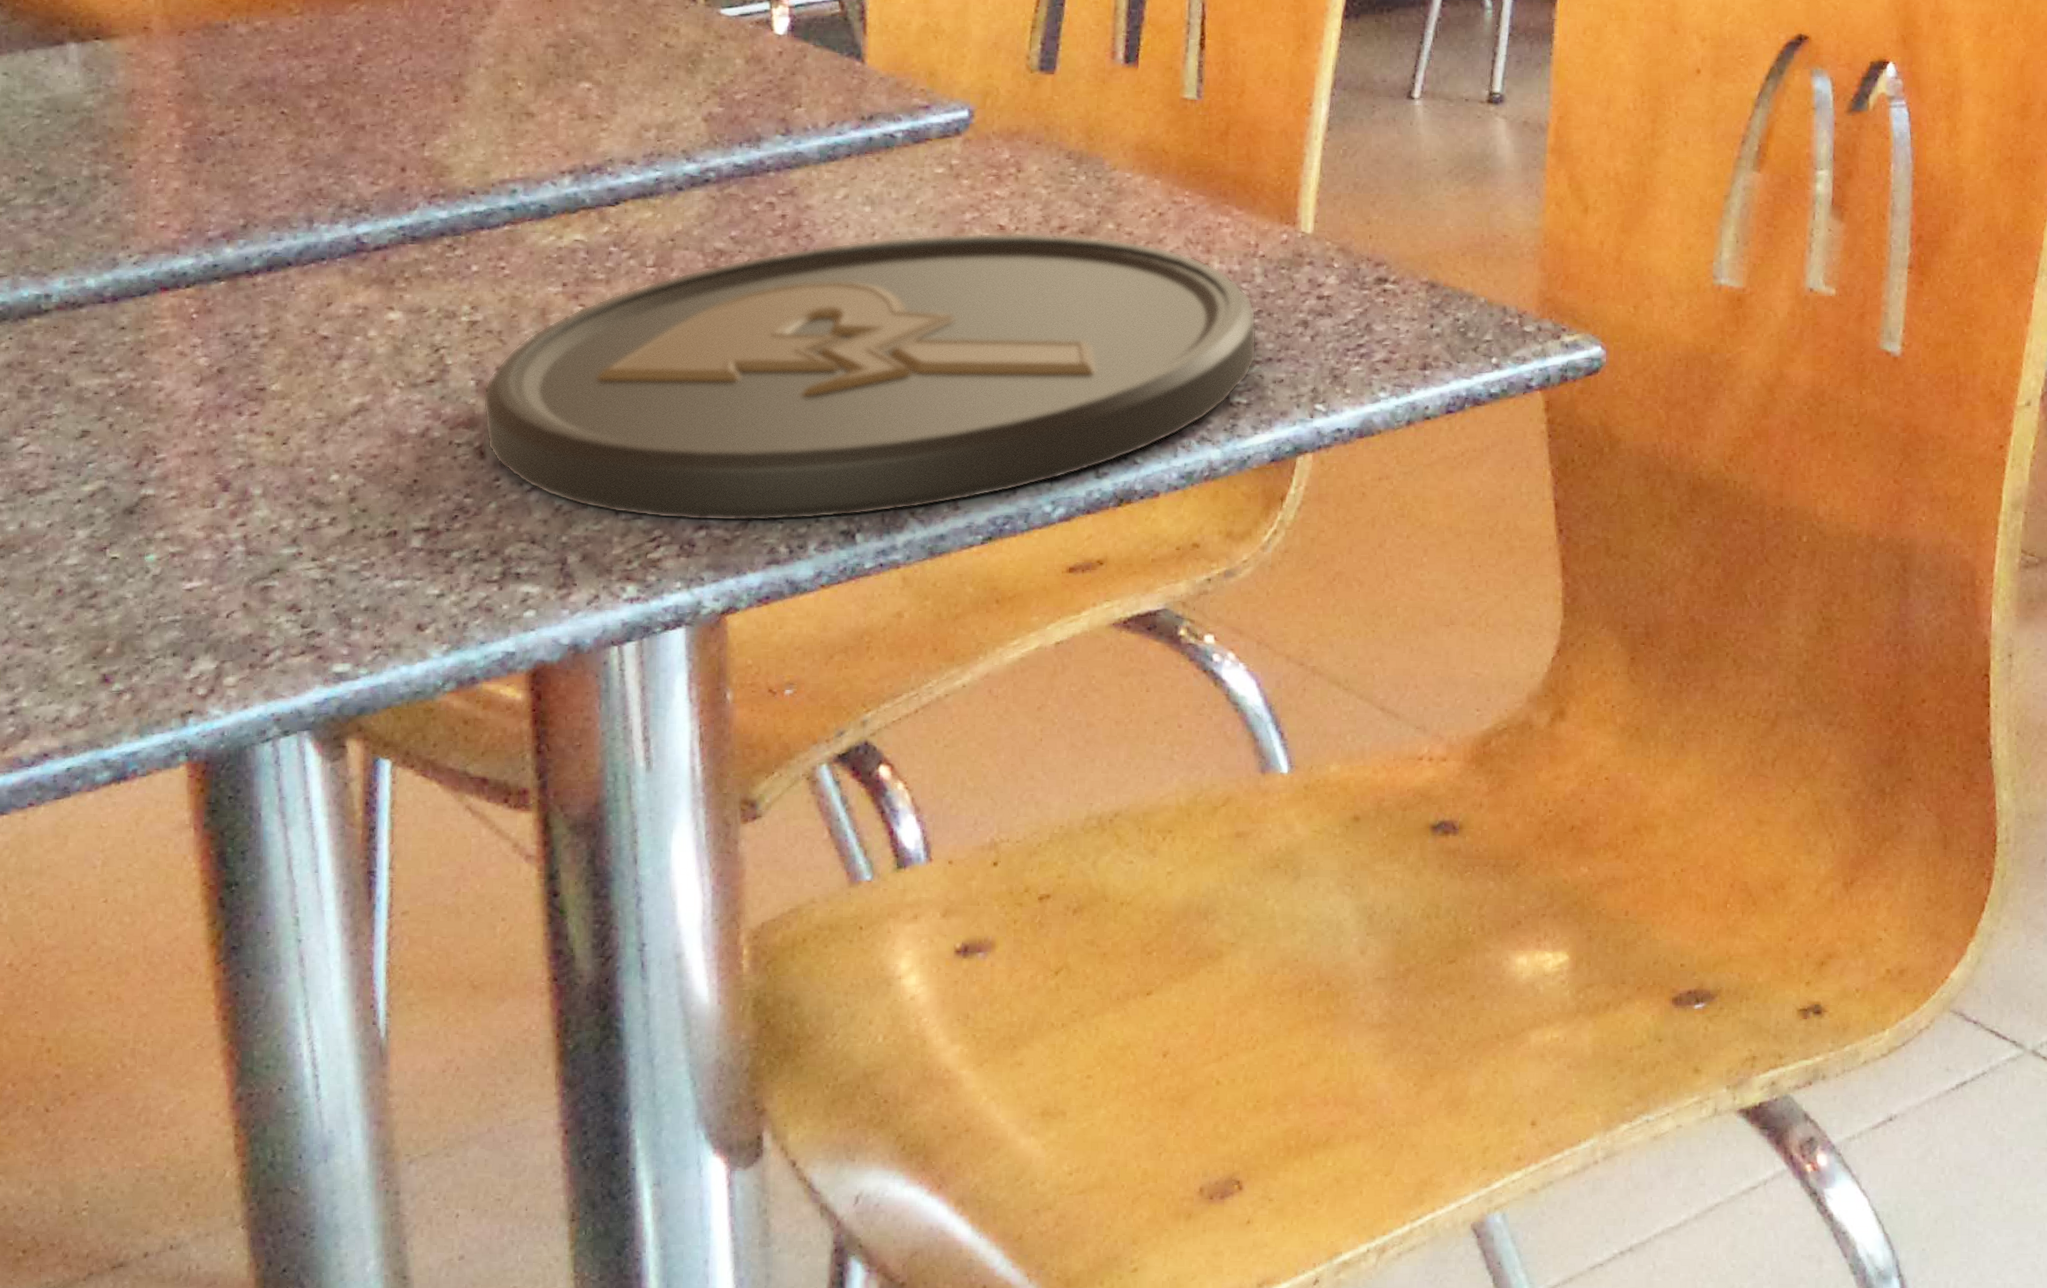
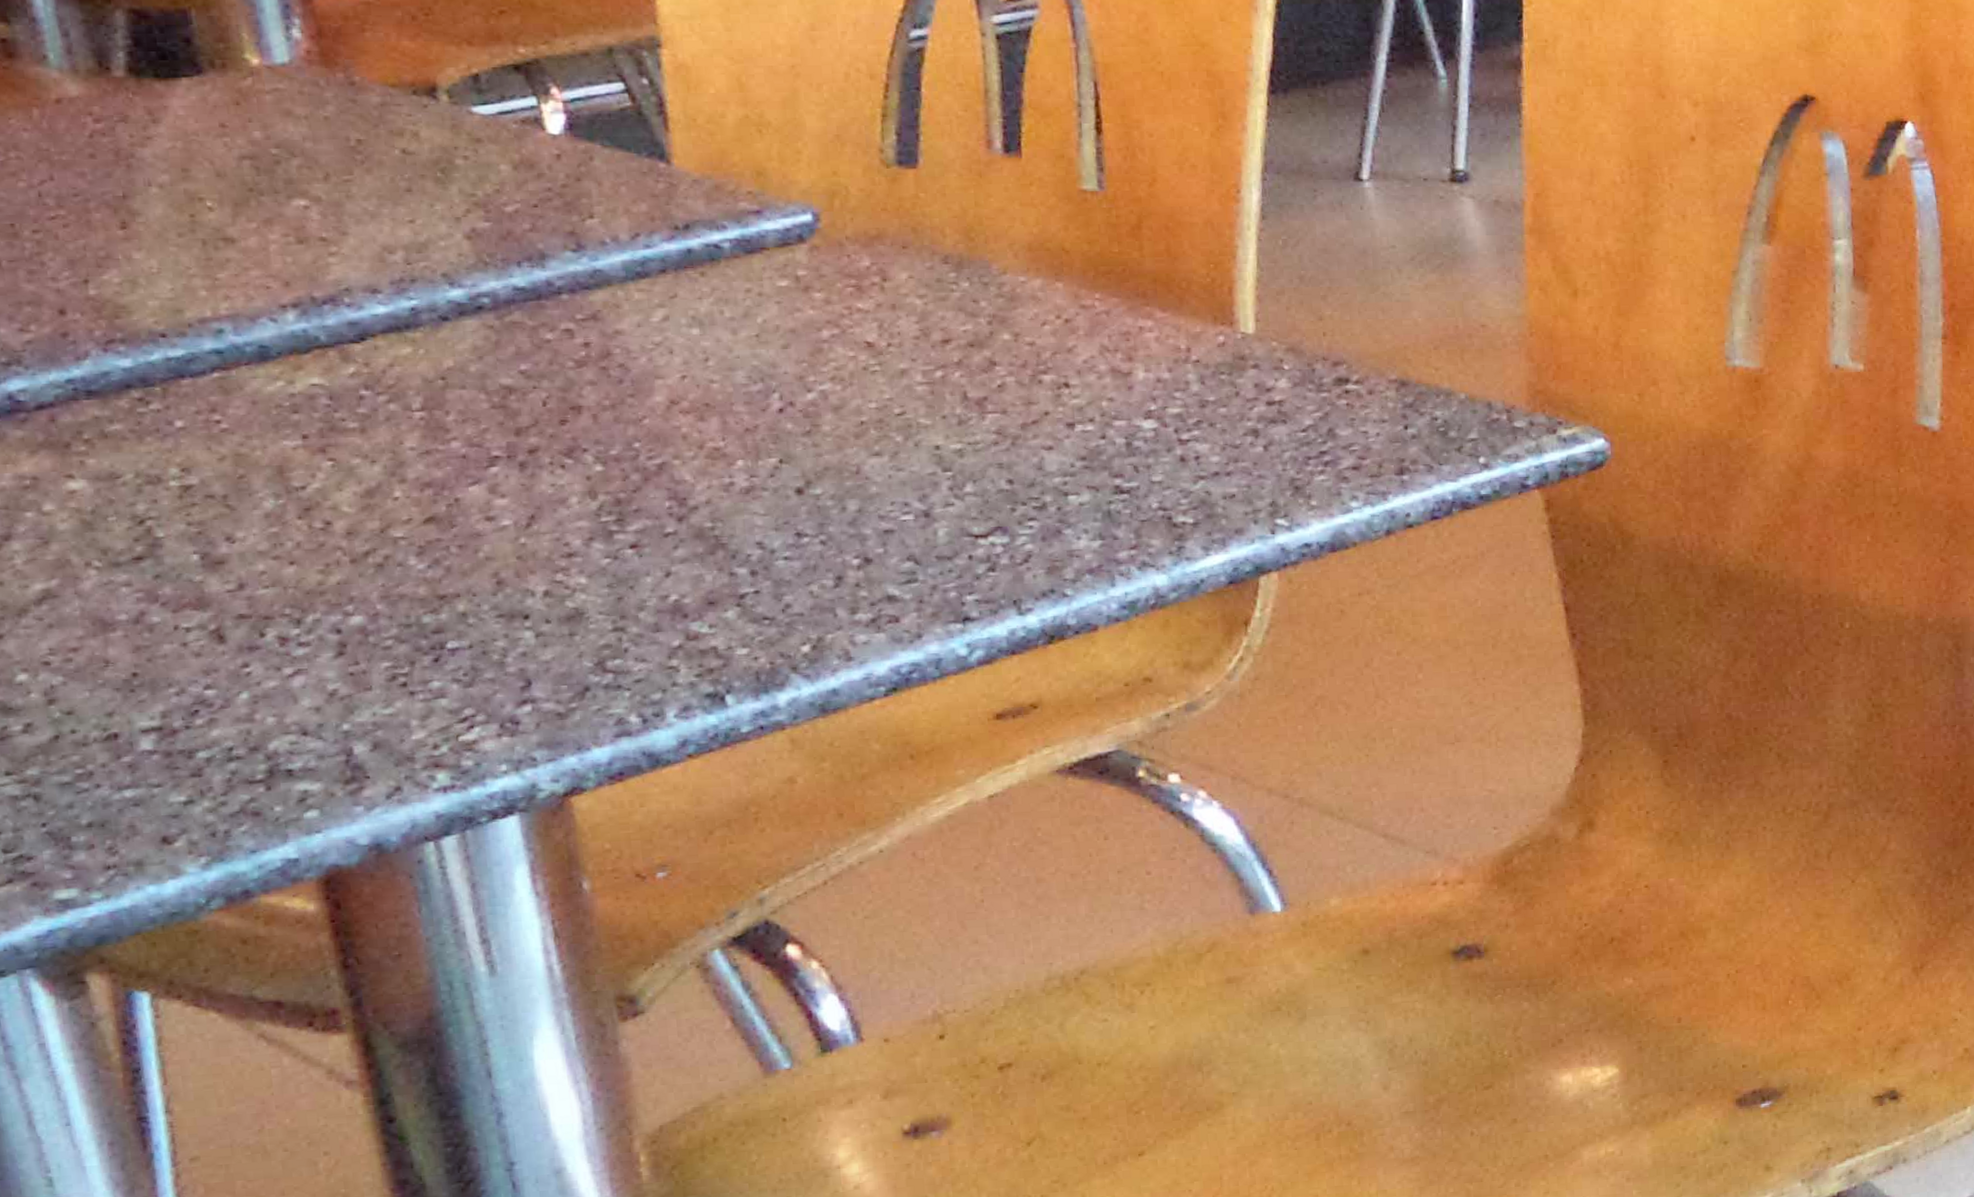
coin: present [482,232,1258,522] -> none [211,348,1201,696]

